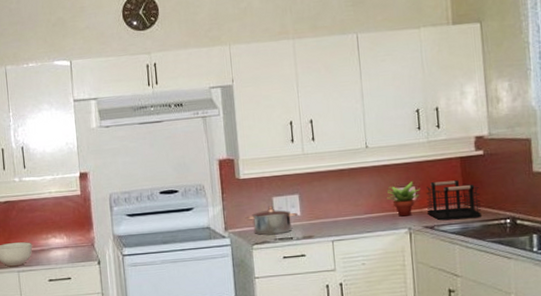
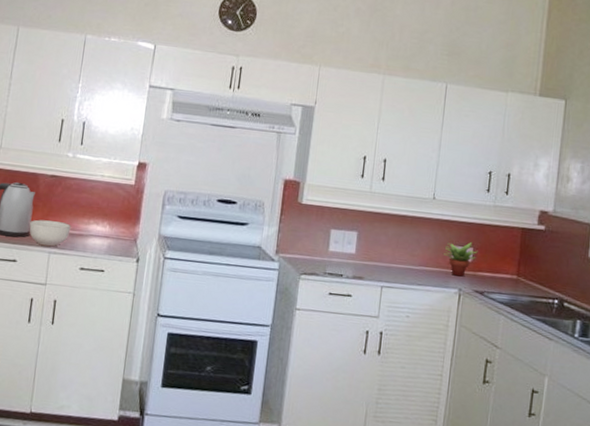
cooking pot: present [245,206,298,235] -> none [299,237,353,269]
dish rack: present [426,180,481,221] -> none [480,247,534,293]

